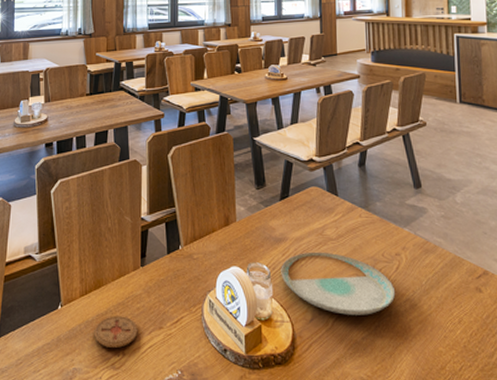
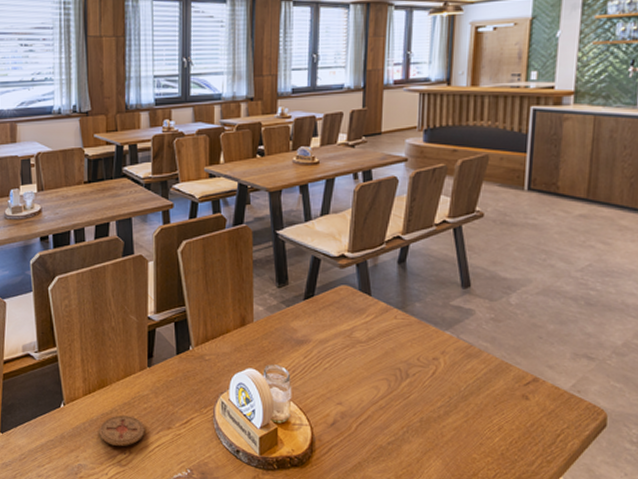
plate: present [281,251,396,315] -> none [301,354,430,421]

